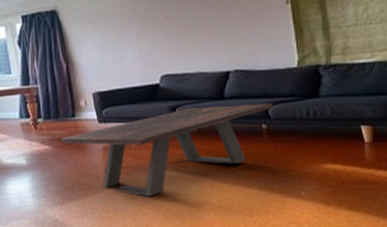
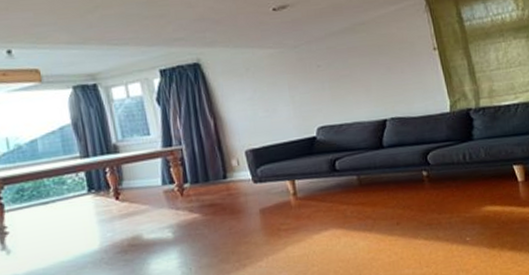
coffee table: present [60,103,273,197] -> none [211,149,431,260]

